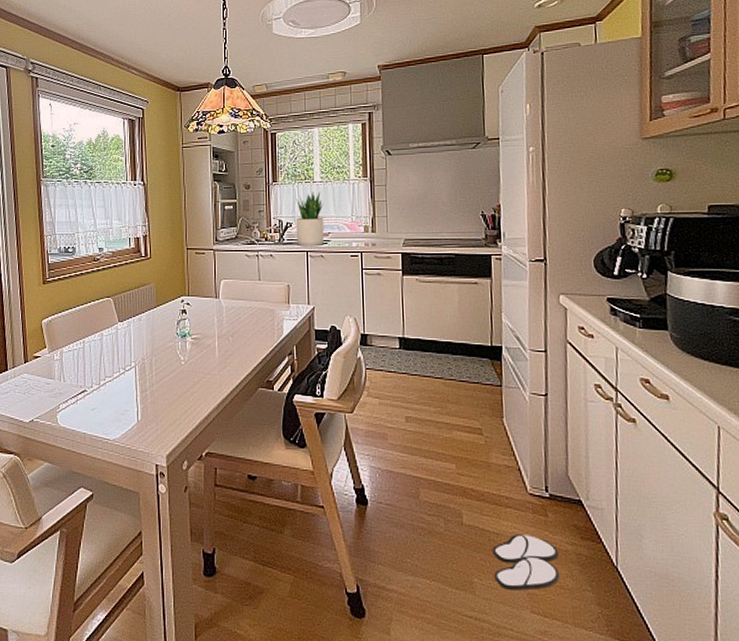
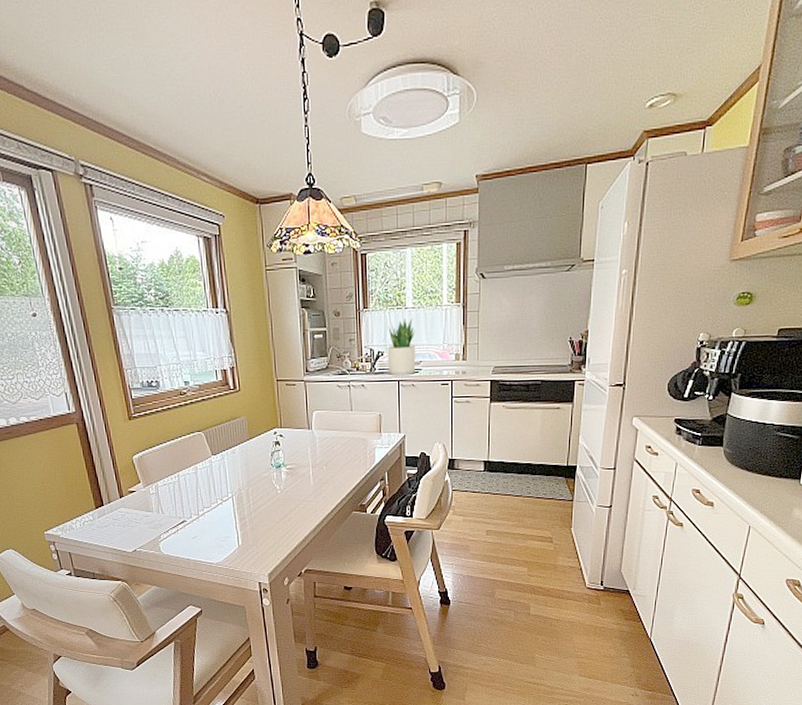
slippers: present [492,534,559,591] -> none [552,619,606,661]

